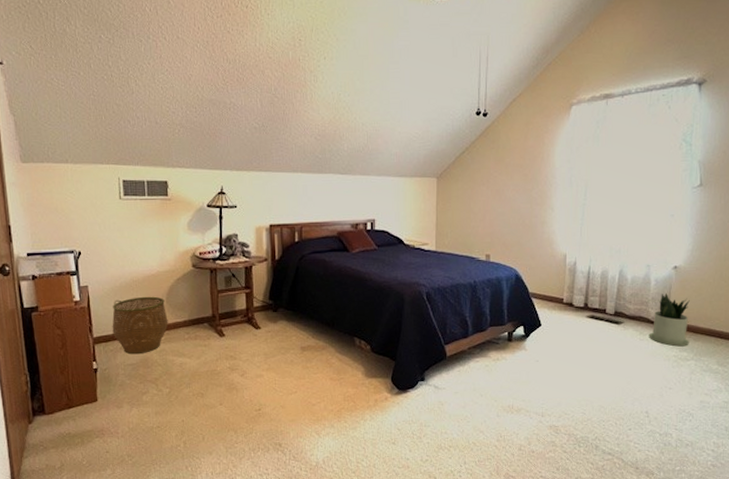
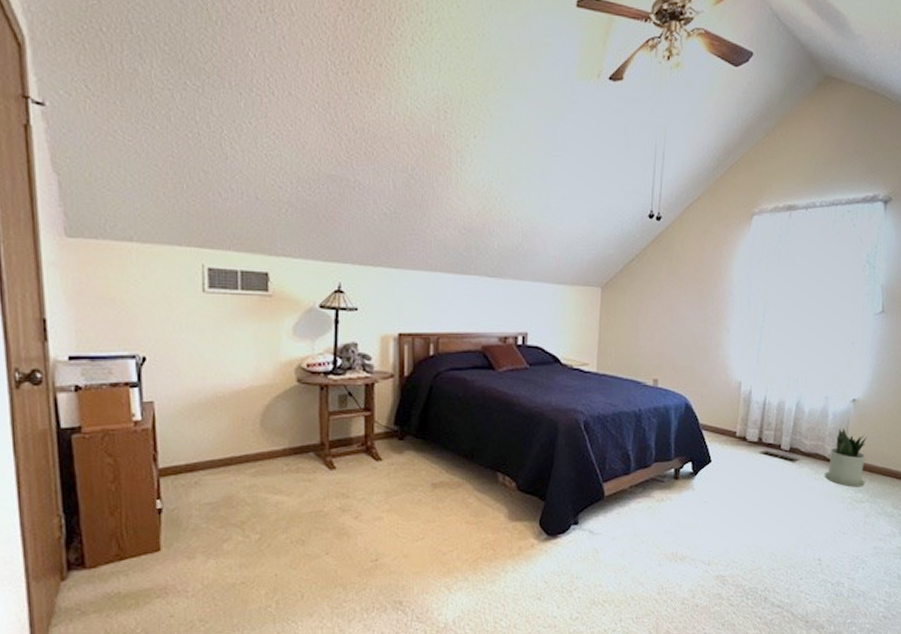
basket: present [112,296,168,355] -> none [185,417,262,491]

